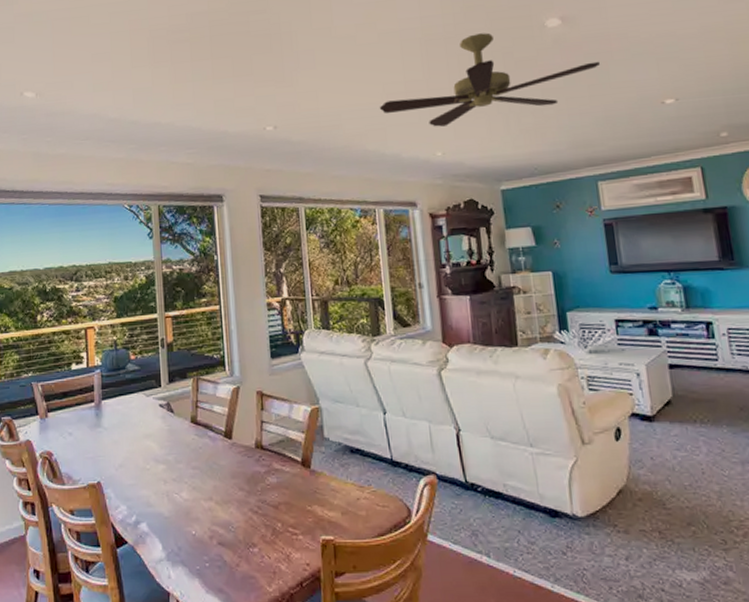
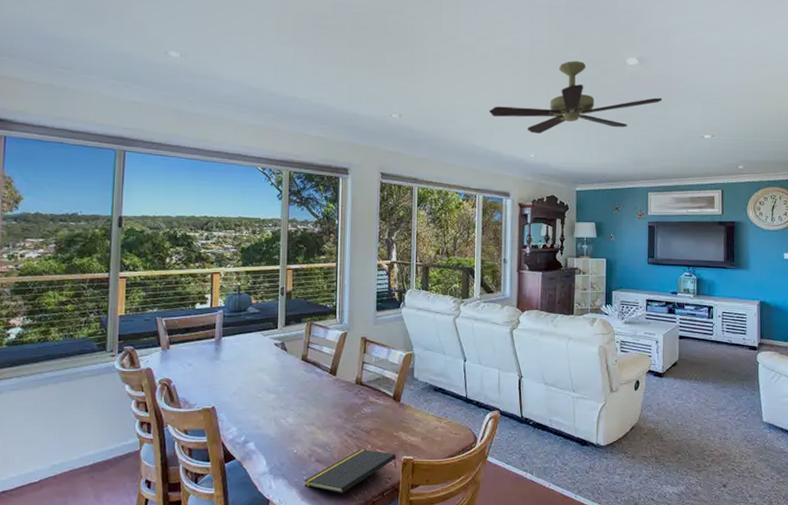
notepad: none [207,528,315,584] -> present [304,449,397,493]

